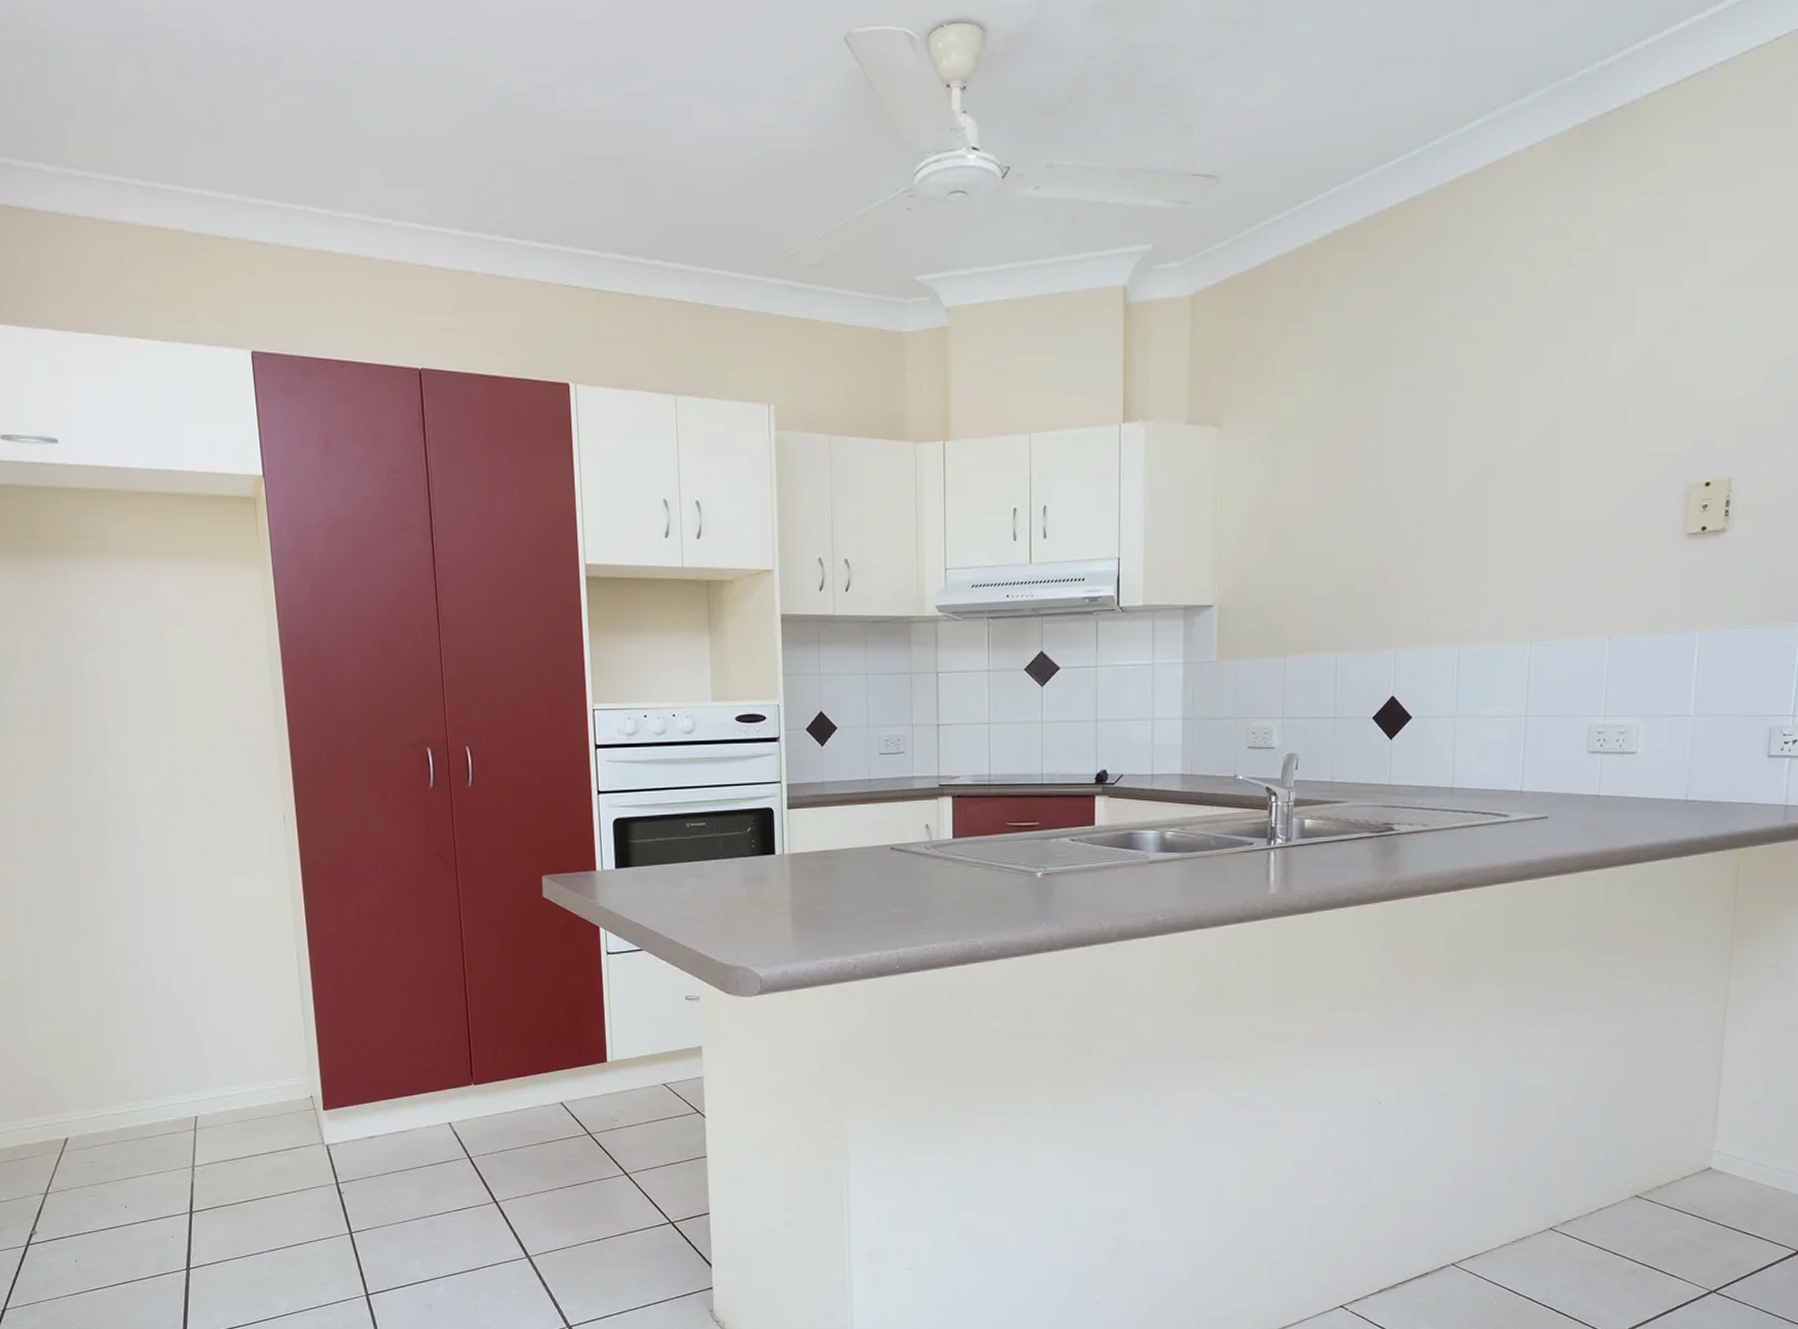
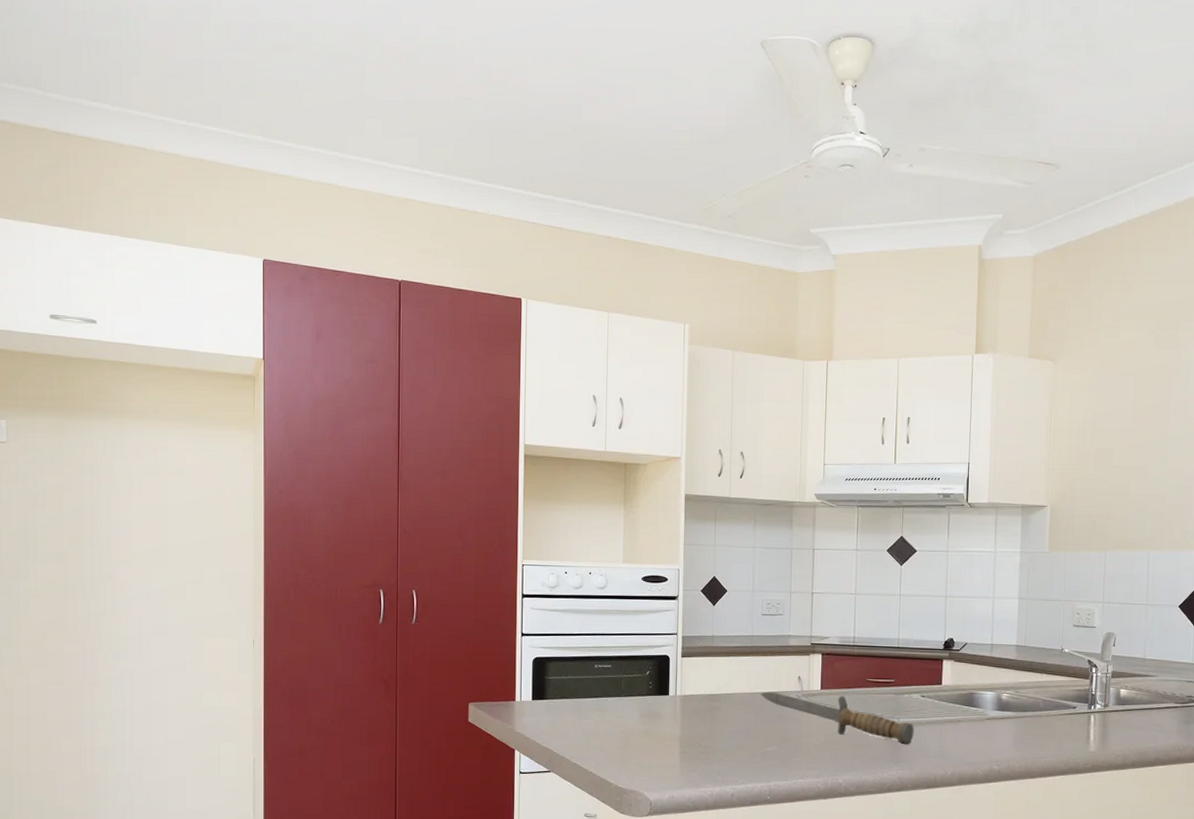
knife: none [882,844,1064,898] -> present [760,691,914,745]

